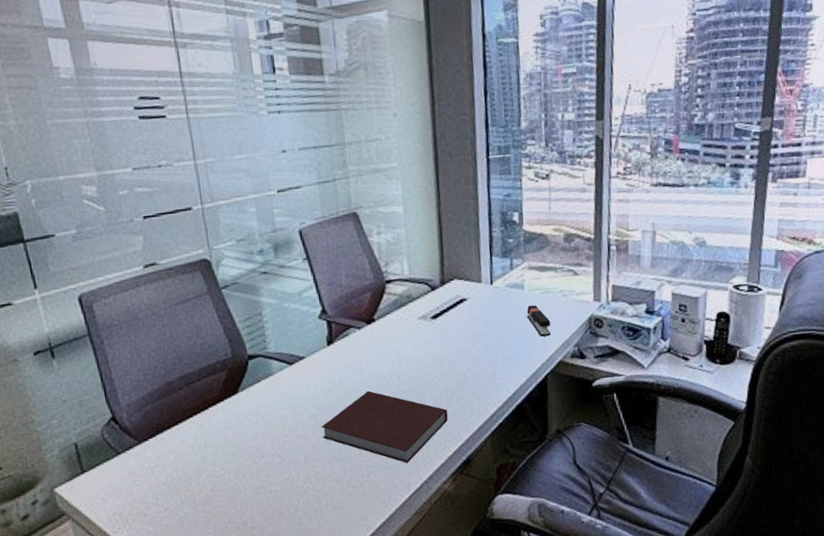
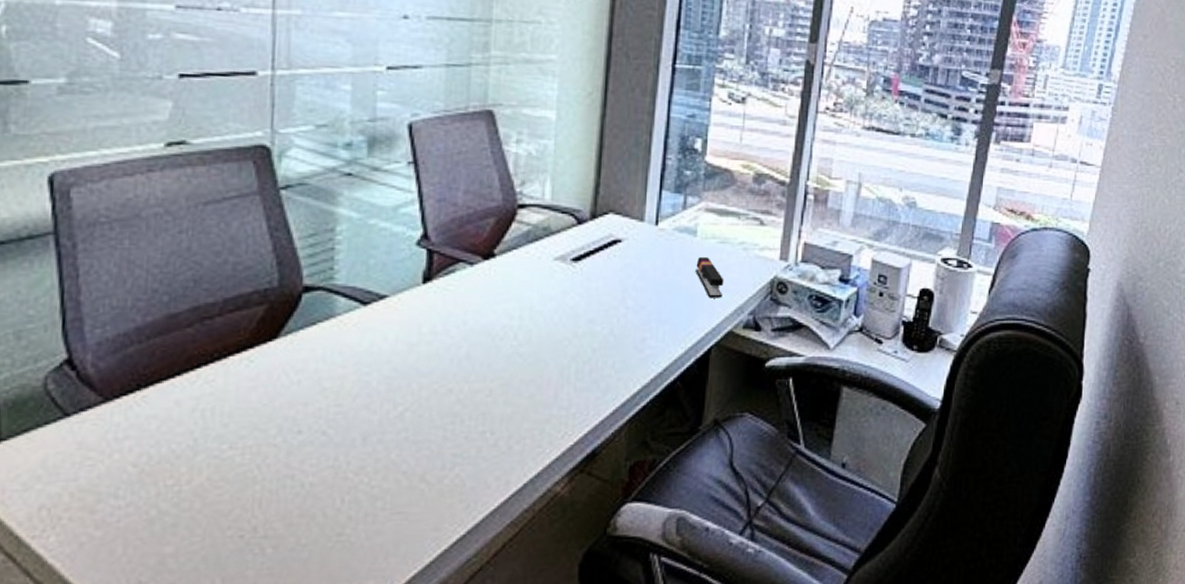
notebook: present [321,390,448,463] -> none [393,350,575,453]

